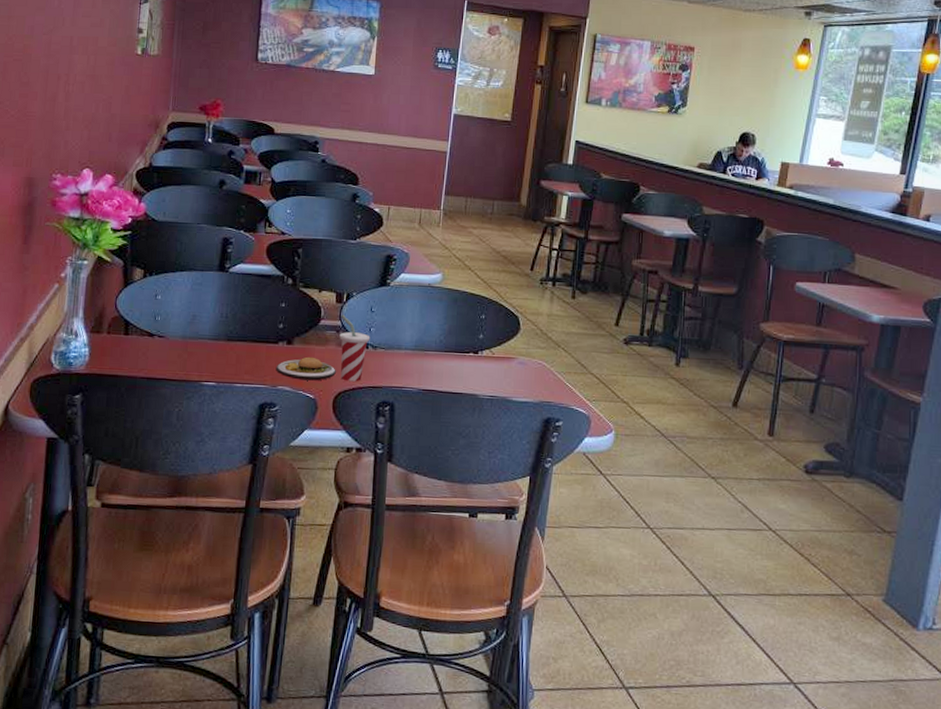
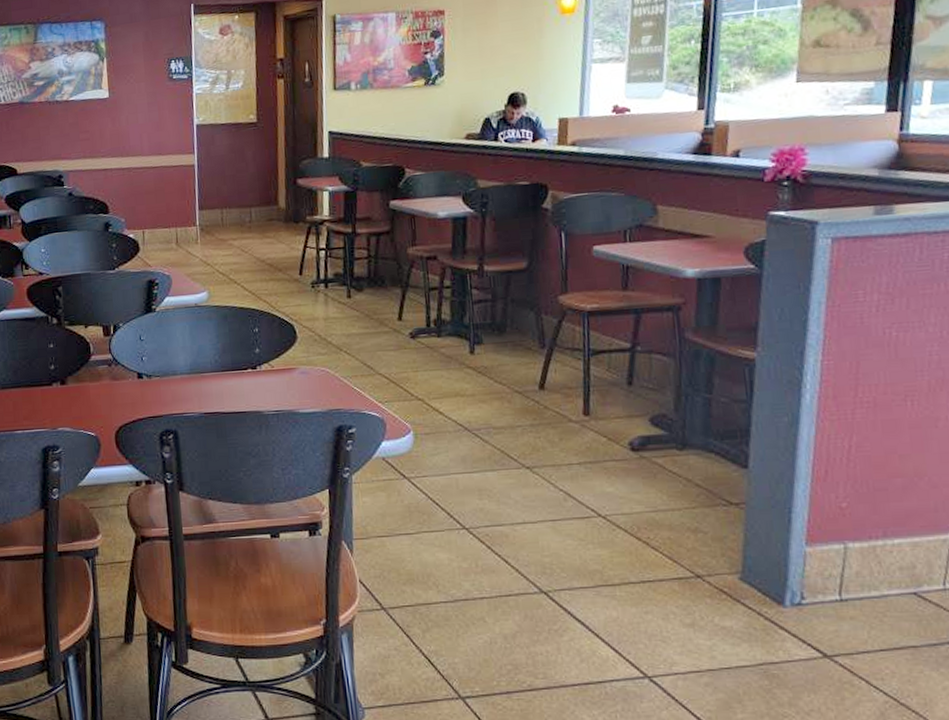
hamburger: present [275,356,336,381] -> none [53,394,114,419]
beverage cup: present [339,314,370,382] -> none [110,347,144,415]

